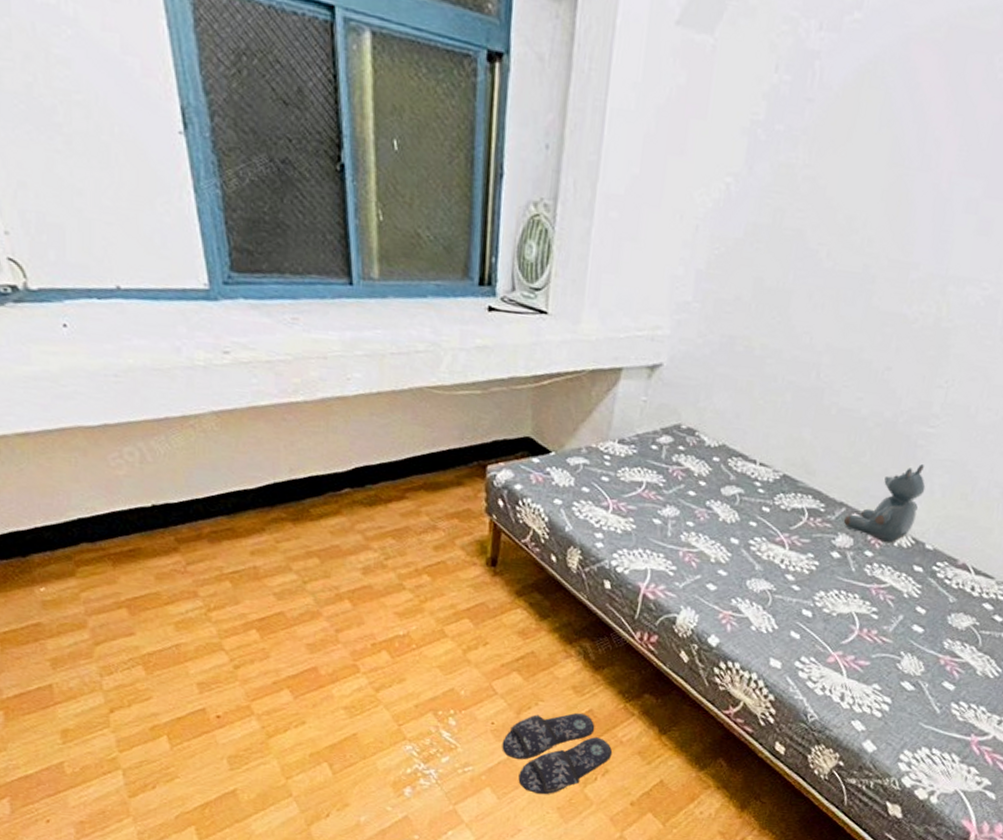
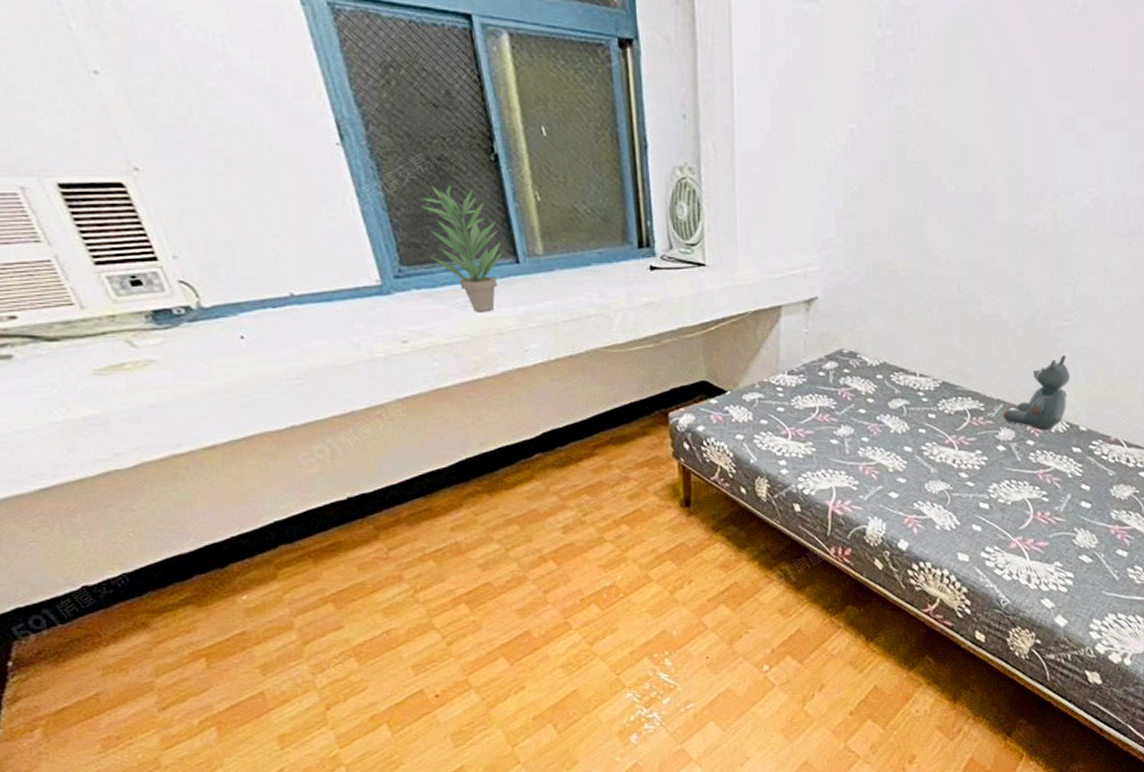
potted plant: none [258,191,338,332] -> present [421,185,504,311]
slippers: present [502,712,612,794] -> none [719,633,824,719]

